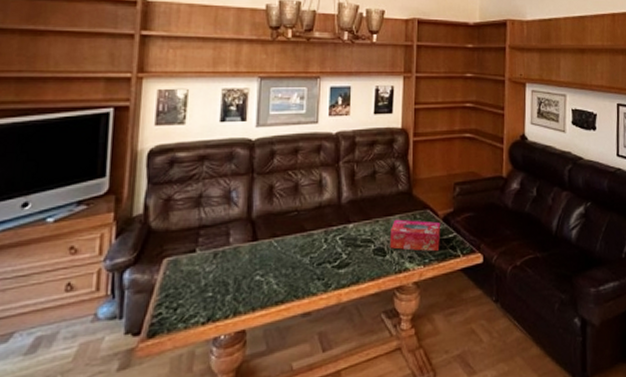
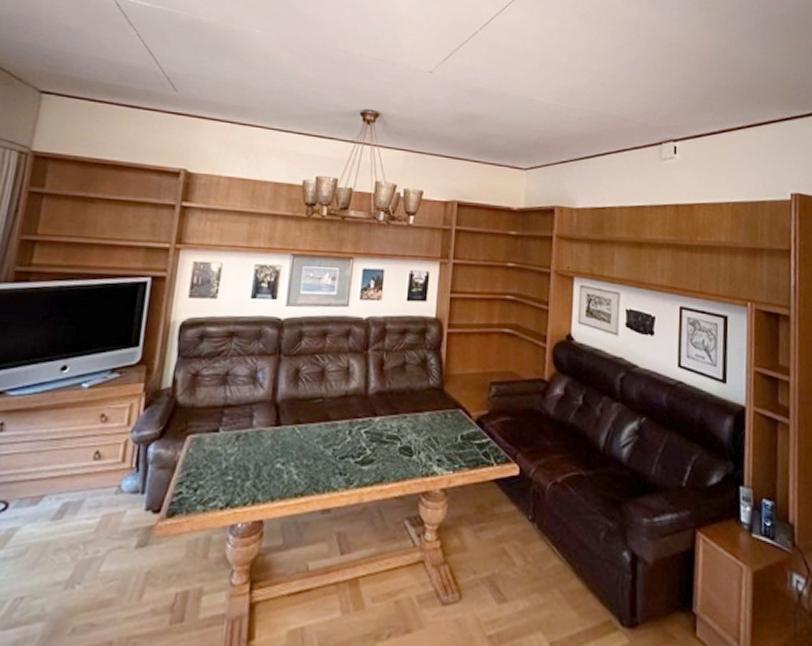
tissue box: present [389,219,441,252] -> none [417,416,474,457]

